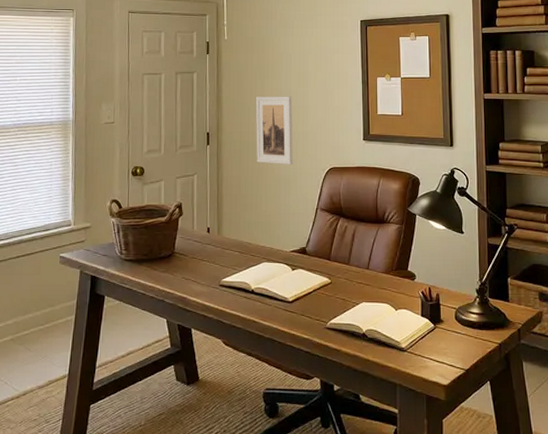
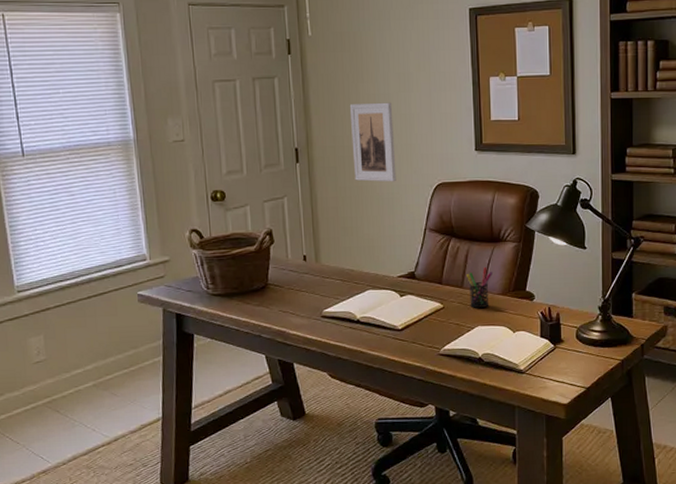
pen holder: none [353,246,377,285] -> present [467,267,492,308]

